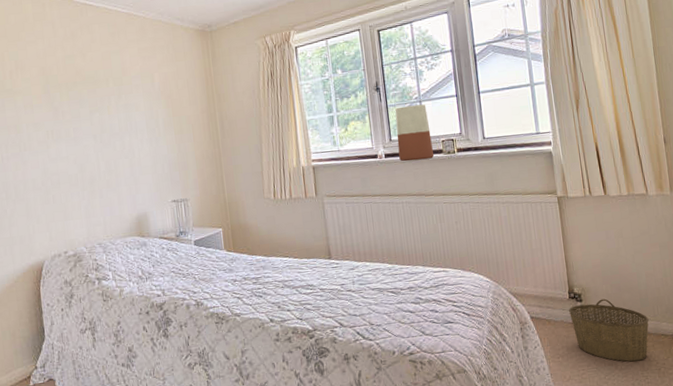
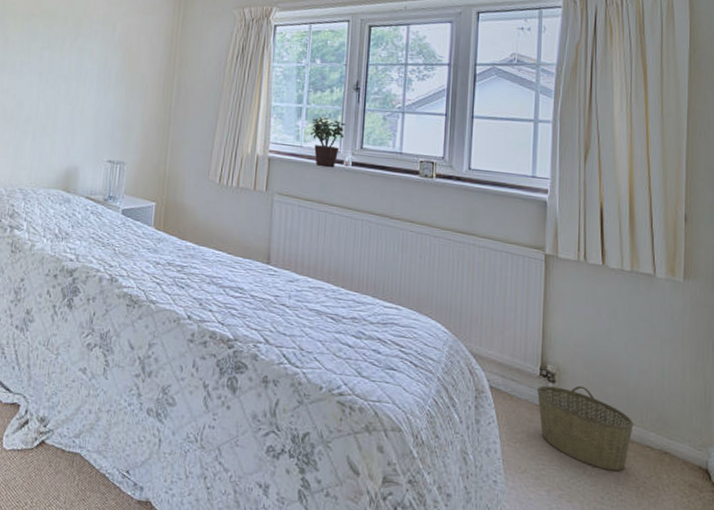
potted plant: none [344,120,374,165] -> present [310,116,346,168]
vase: present [395,104,435,162] -> none [368,113,409,179]

